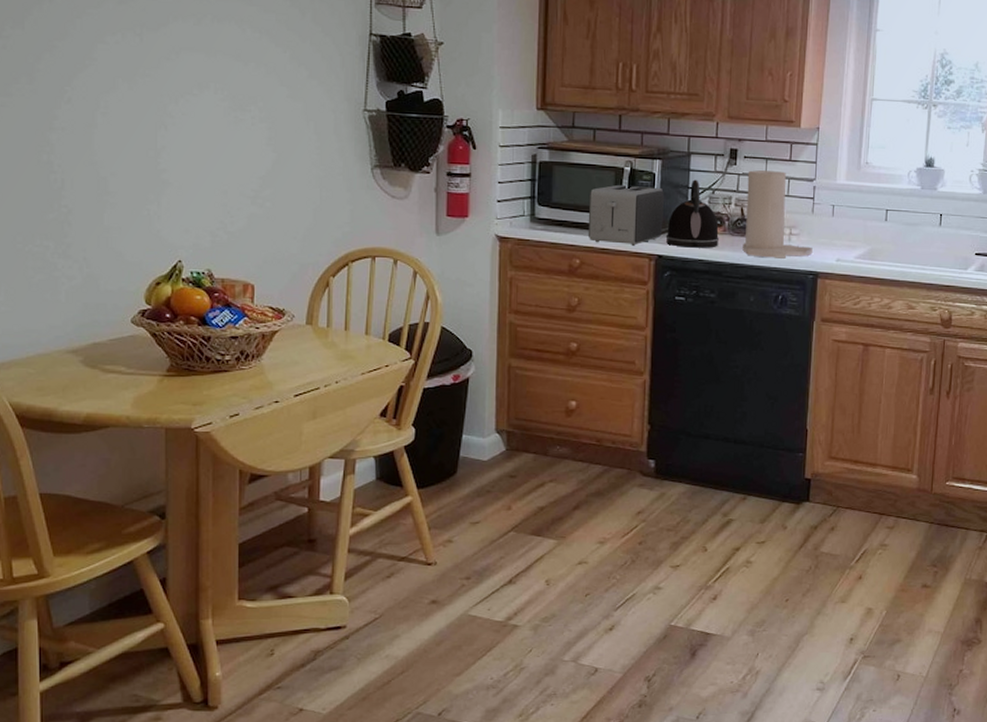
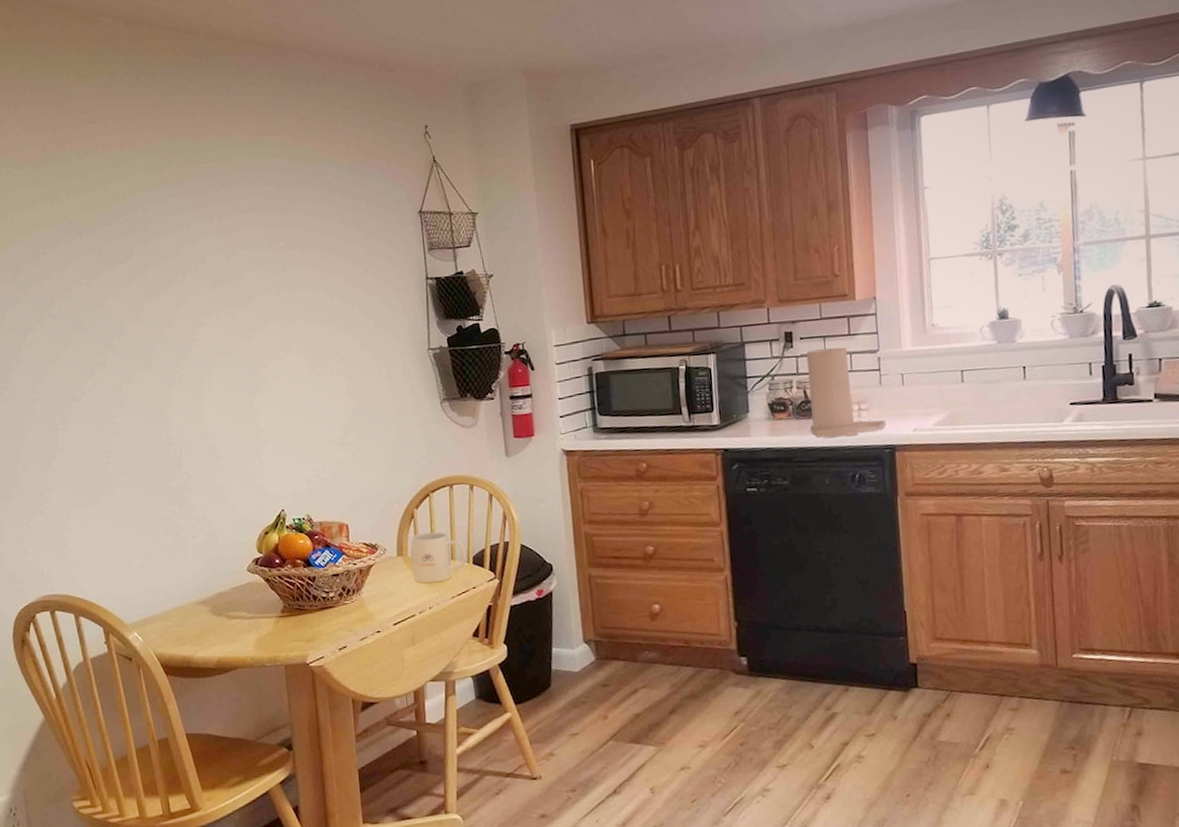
mug: none [321,303,383,357] -> present [410,532,467,584]
toaster: present [587,184,664,247] -> none [648,381,726,445]
kettle: present [665,179,720,248] -> none [729,368,786,438]

